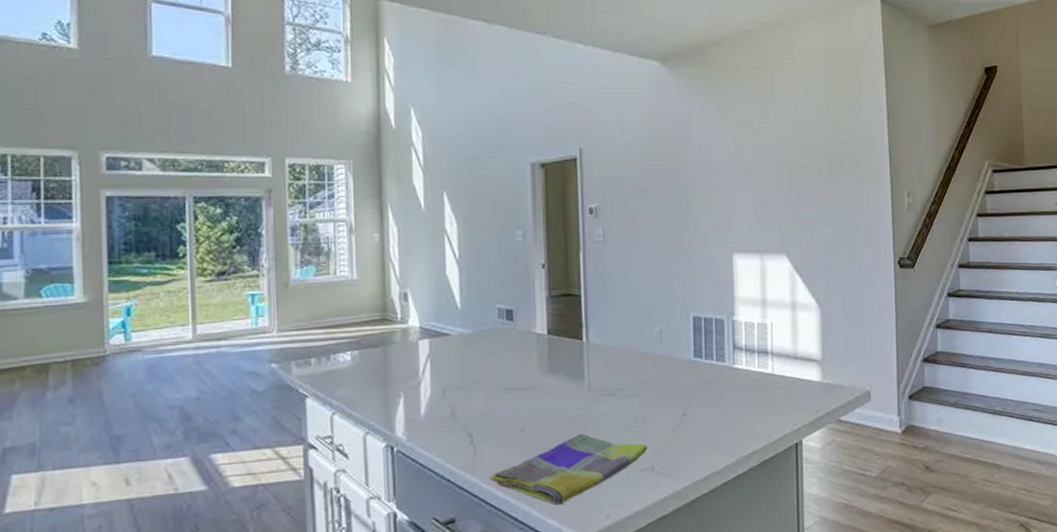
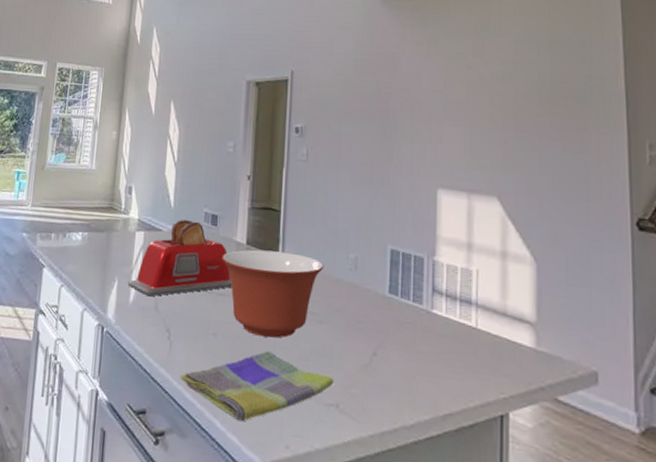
toaster: none [416,318,536,406] -> present [127,219,232,297]
mixing bowl: none [522,335,631,421] -> present [222,249,325,338]

